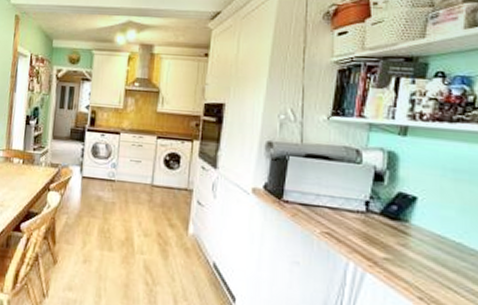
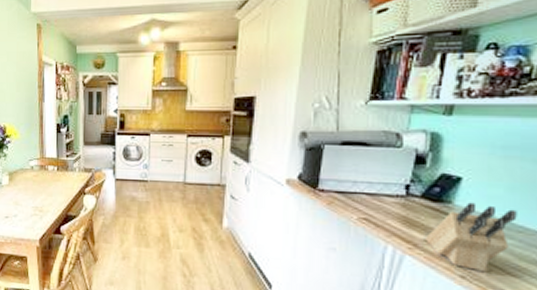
knife block: none [385,222,469,295] -> present [426,202,517,273]

